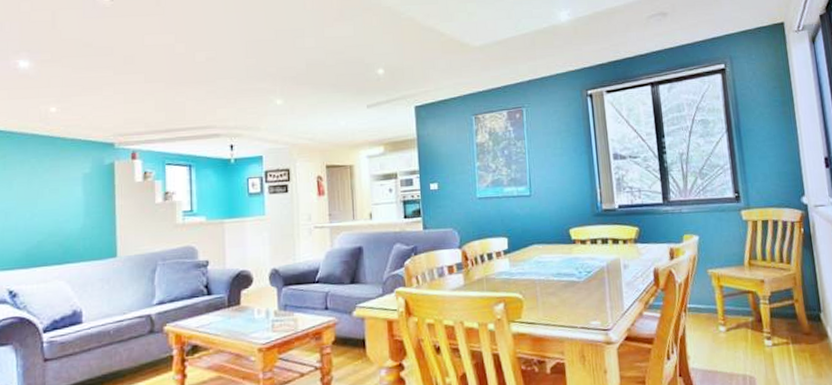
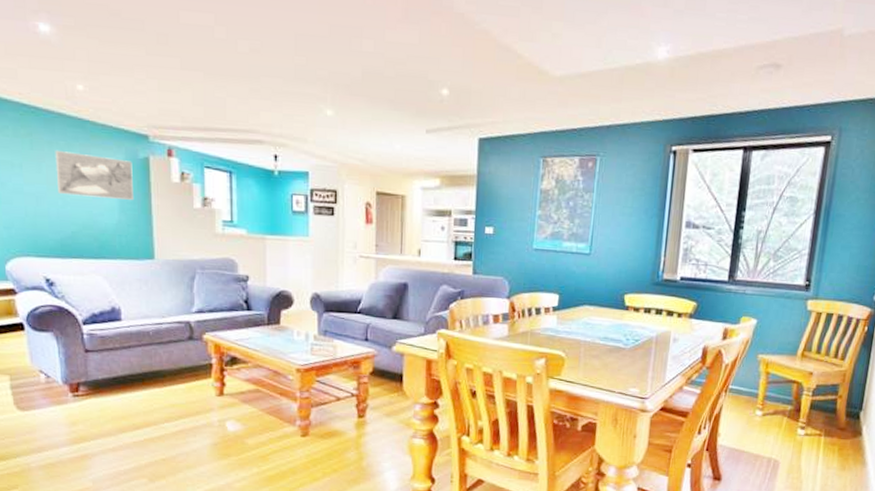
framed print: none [26,167,98,207] -> present [55,151,133,200]

